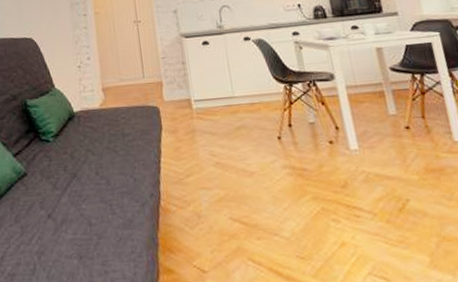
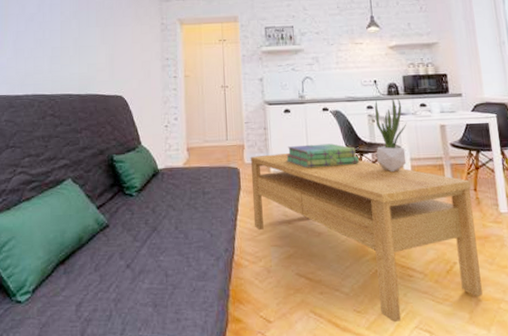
coffee table: none [170,87,443,270] -> present [250,152,483,323]
stack of books: none [208,75,289,103] -> present [286,143,359,169]
potted plant: none [300,22,342,103] -> present [375,98,407,172]

